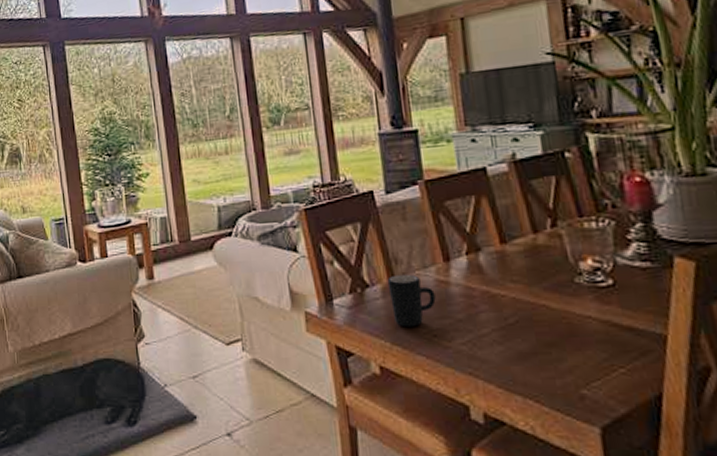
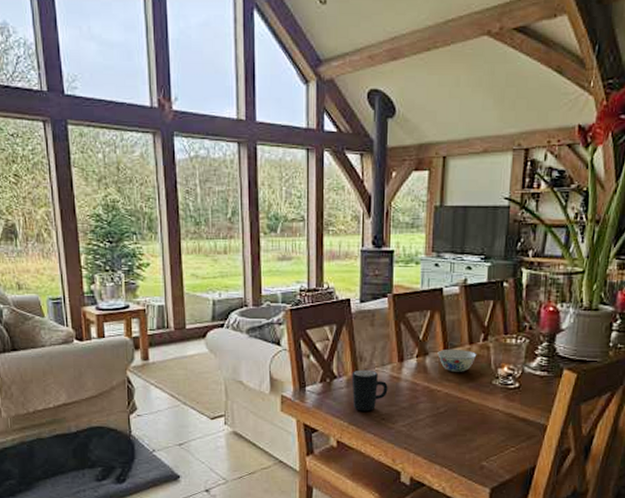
bowl: none [493,240,545,270] -> present [437,348,476,372]

